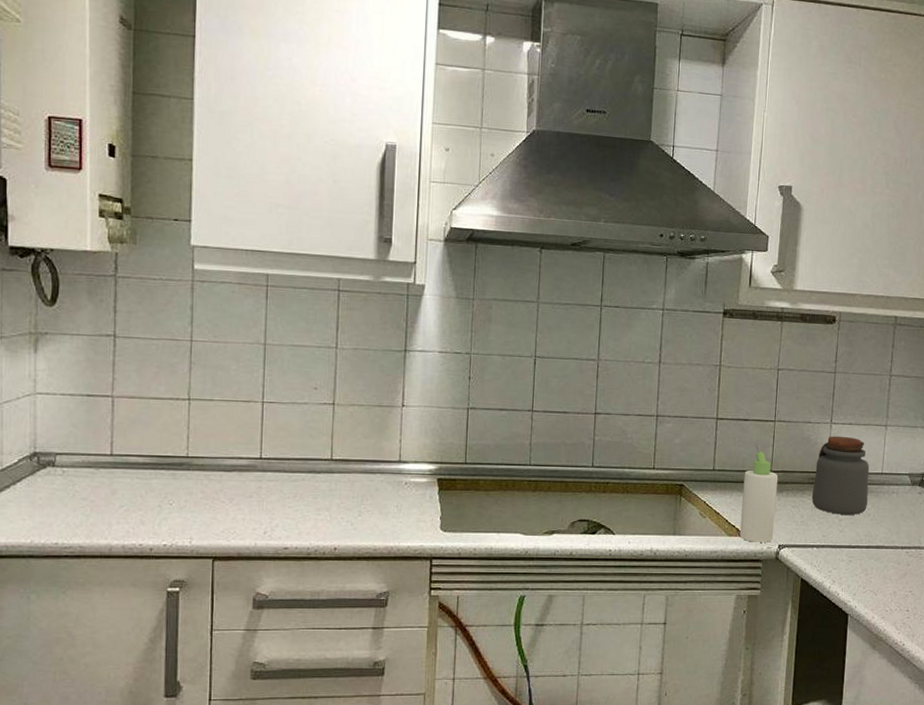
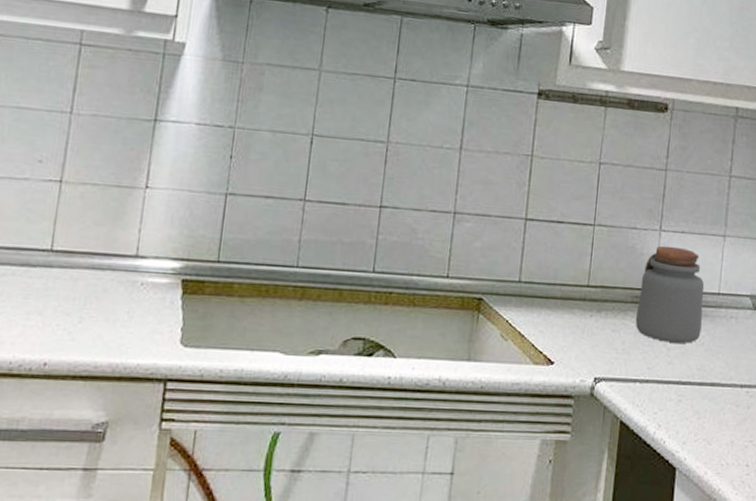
bottle: present [739,443,779,542] -> none [547,251,597,374]

